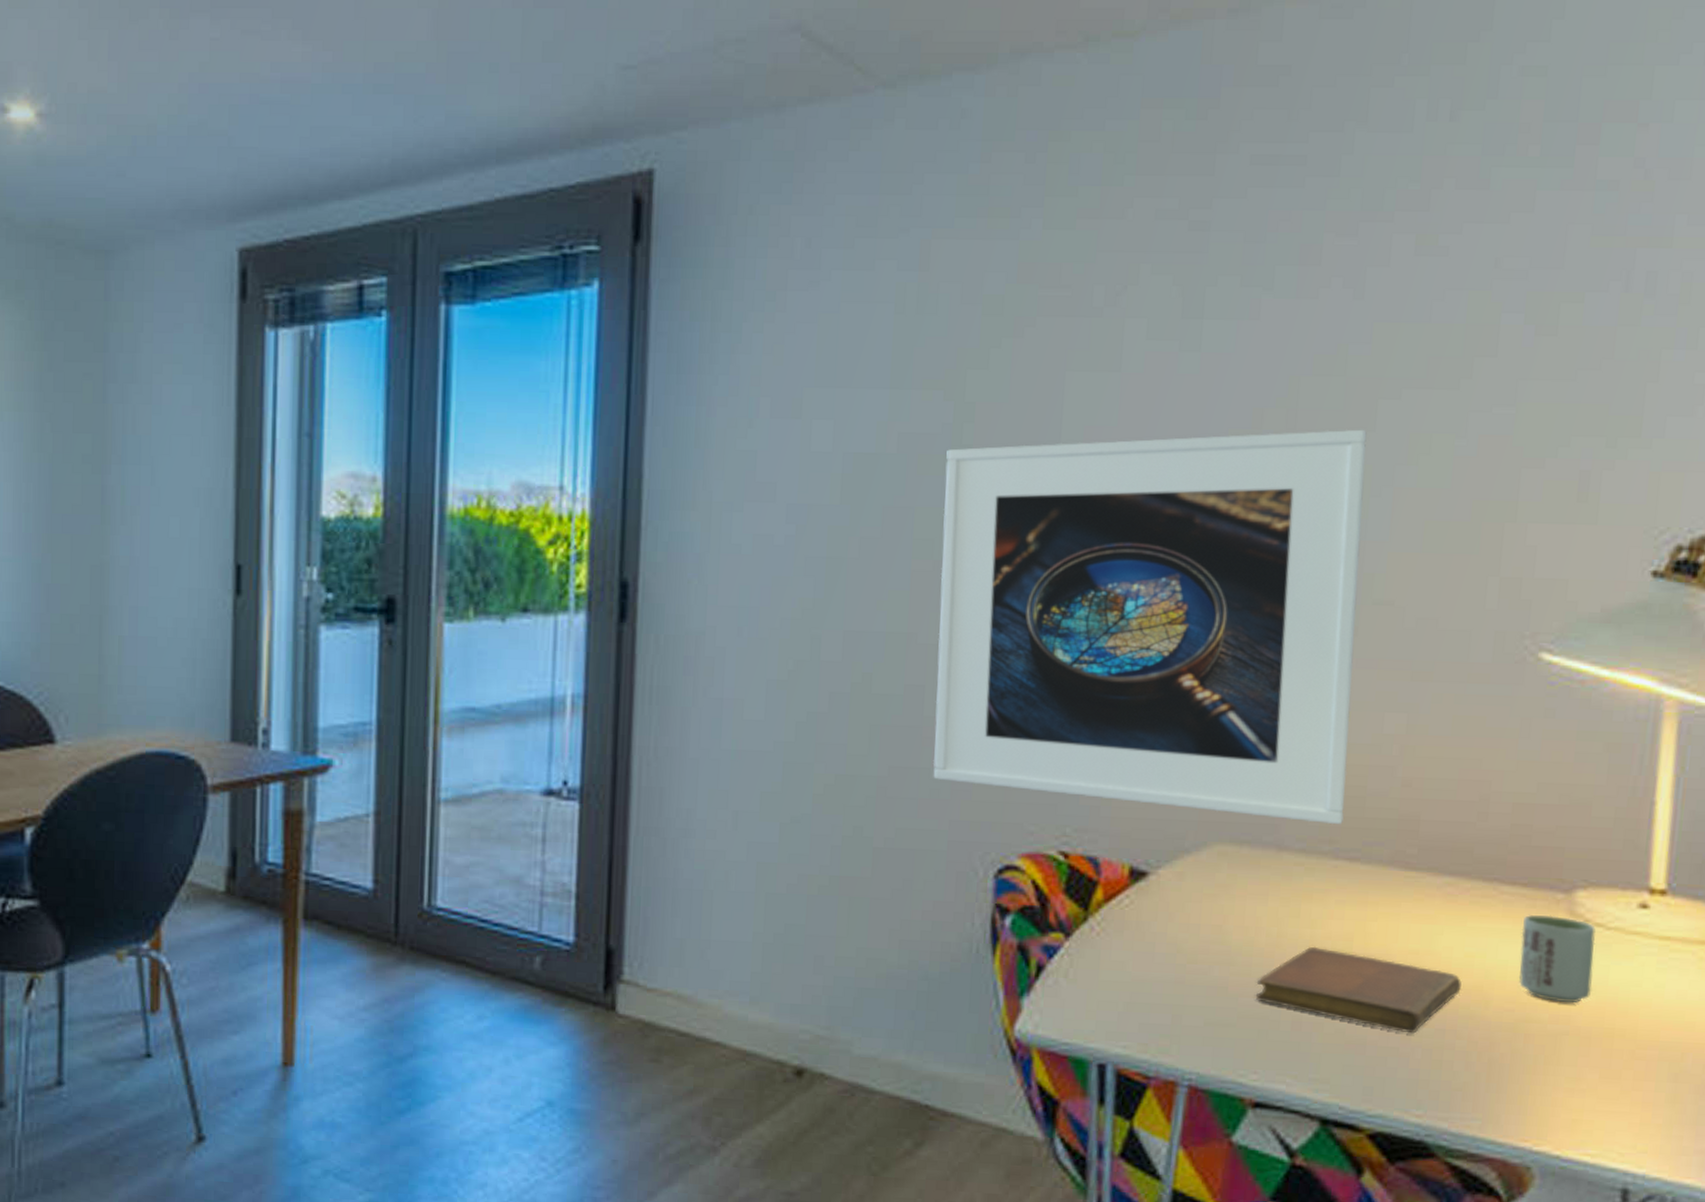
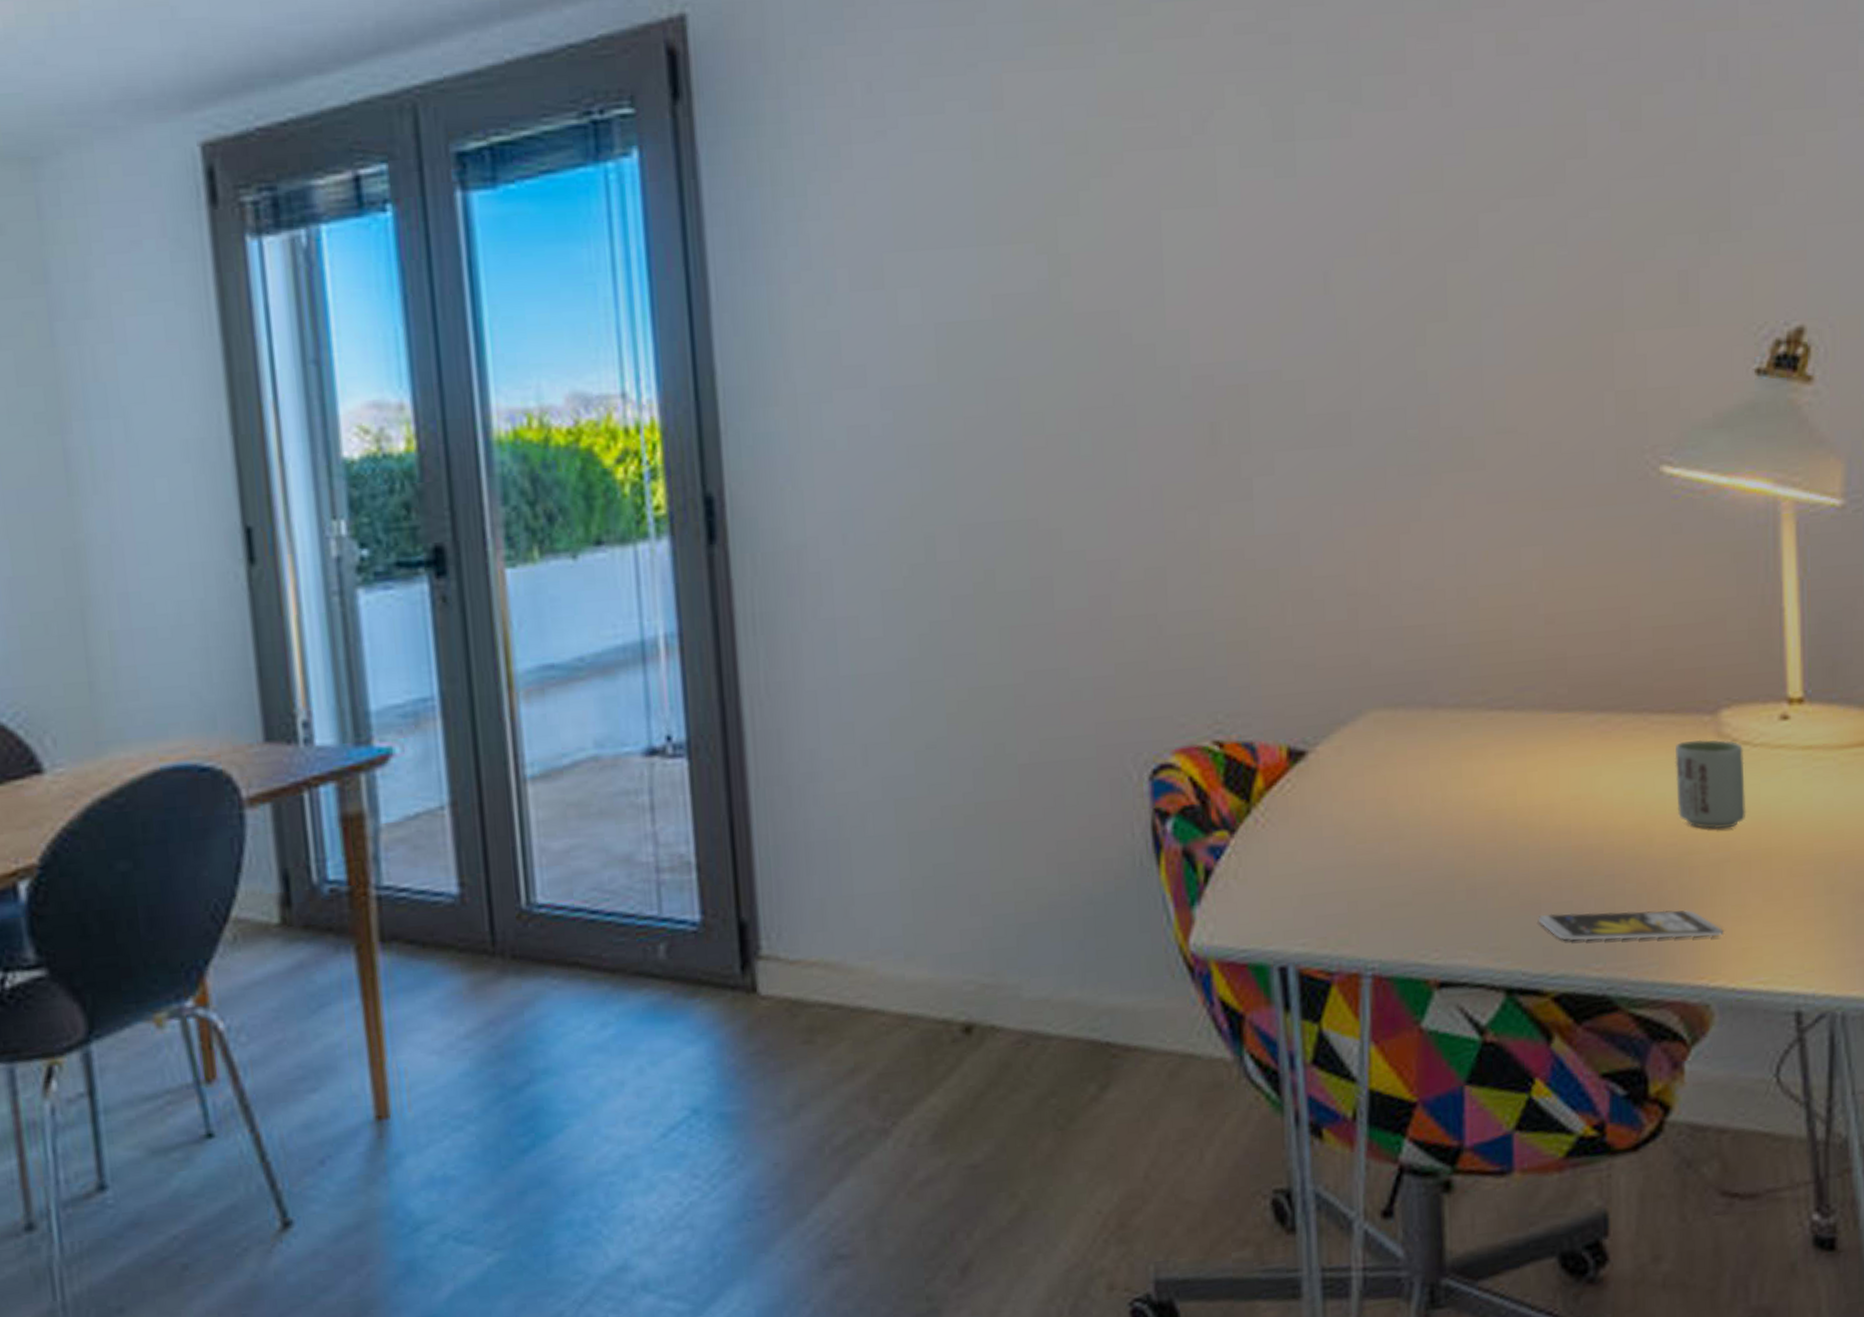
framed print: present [933,429,1367,825] -> none [1046,246,1493,680]
notebook: present [1256,946,1462,1034] -> none [1427,806,1624,884]
smartphone: none [1362,1056,1554,1104] -> present [1539,910,1724,941]

